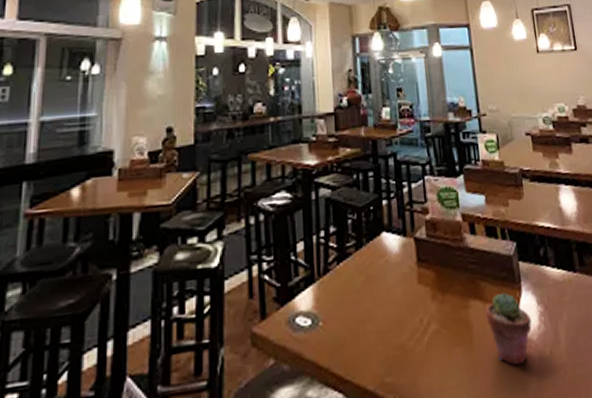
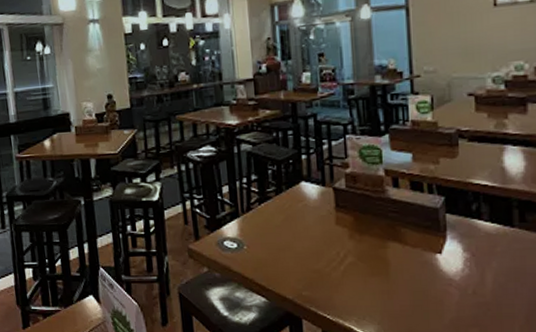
potted succulent: present [486,292,532,366] -> none [404,238,455,298]

